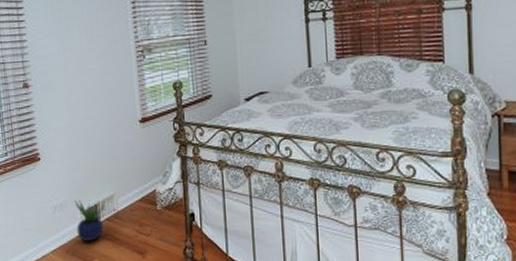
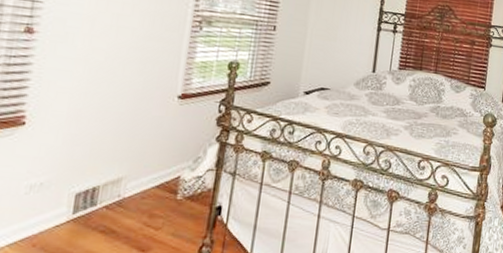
potted plant: present [74,200,106,241] -> none [56,180,109,232]

